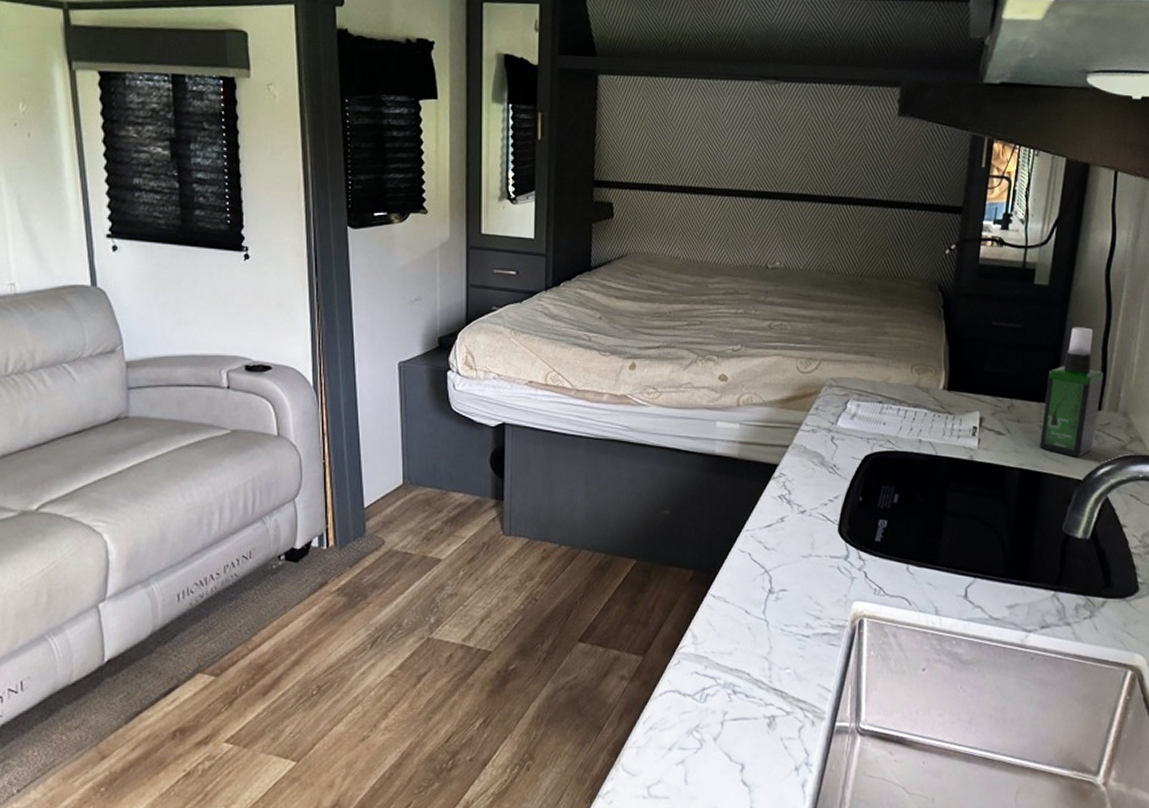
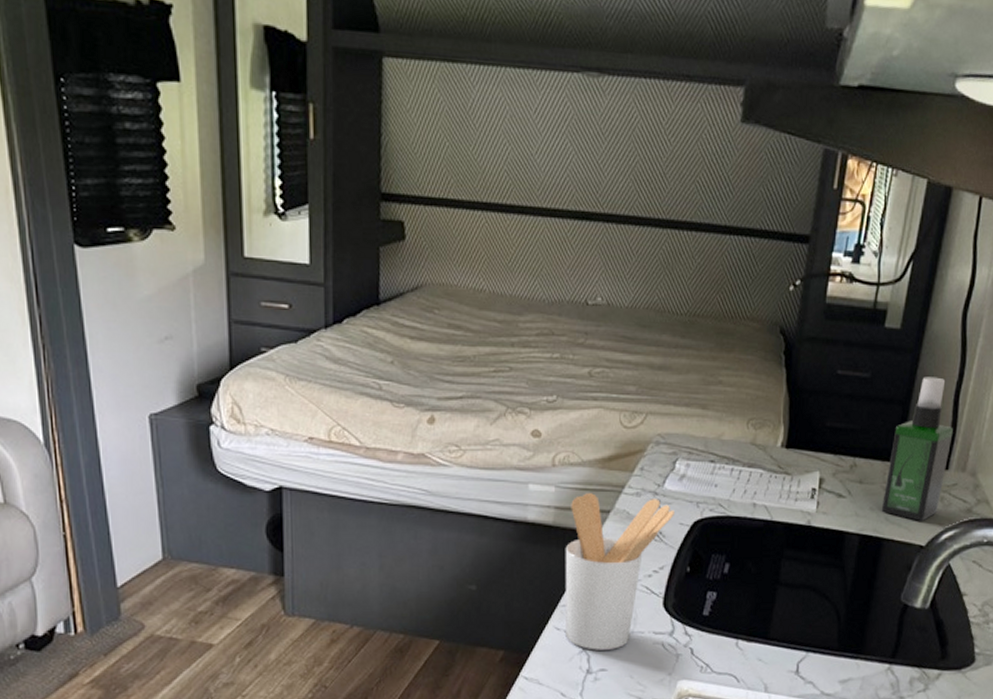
utensil holder: none [748,430,847,572] -> present [565,493,674,650]

